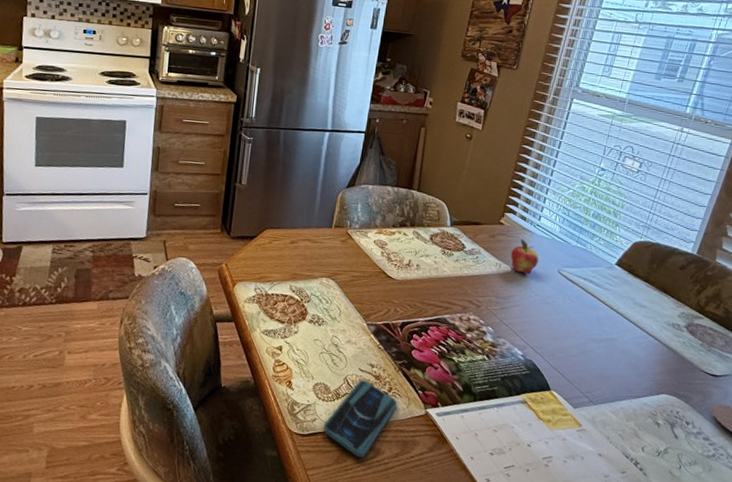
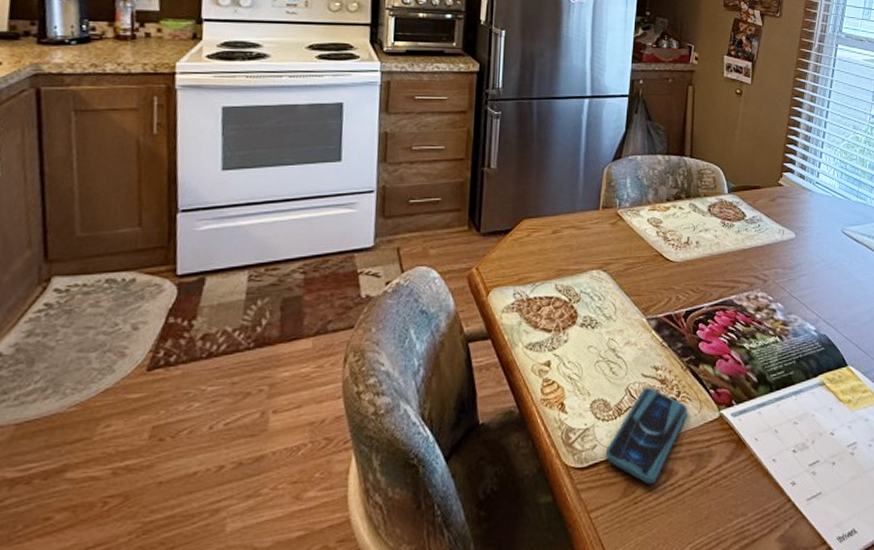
fruit: present [510,238,539,275] -> none [793,199,821,239]

